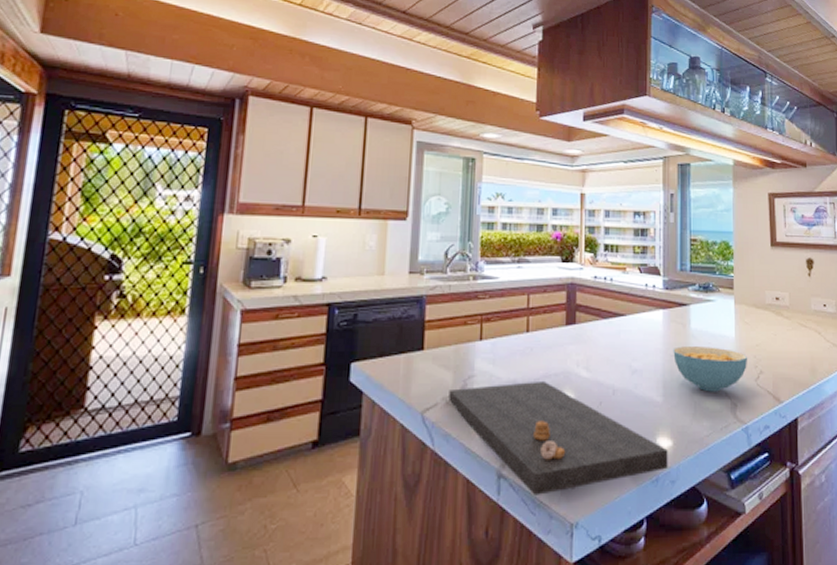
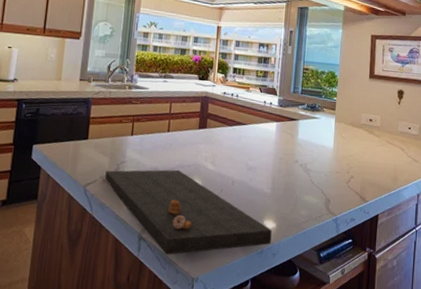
cereal bowl: present [673,346,748,392] -> none [282,152,343,190]

